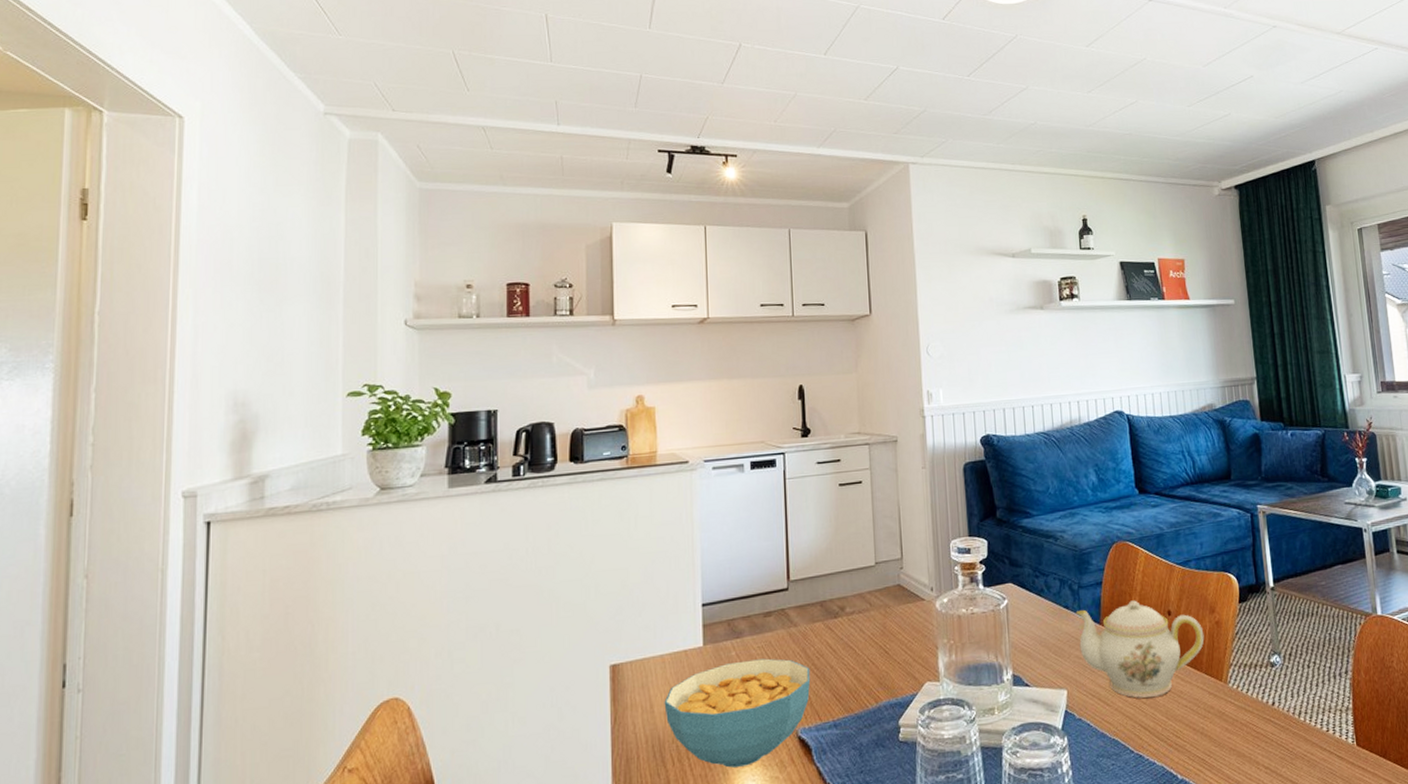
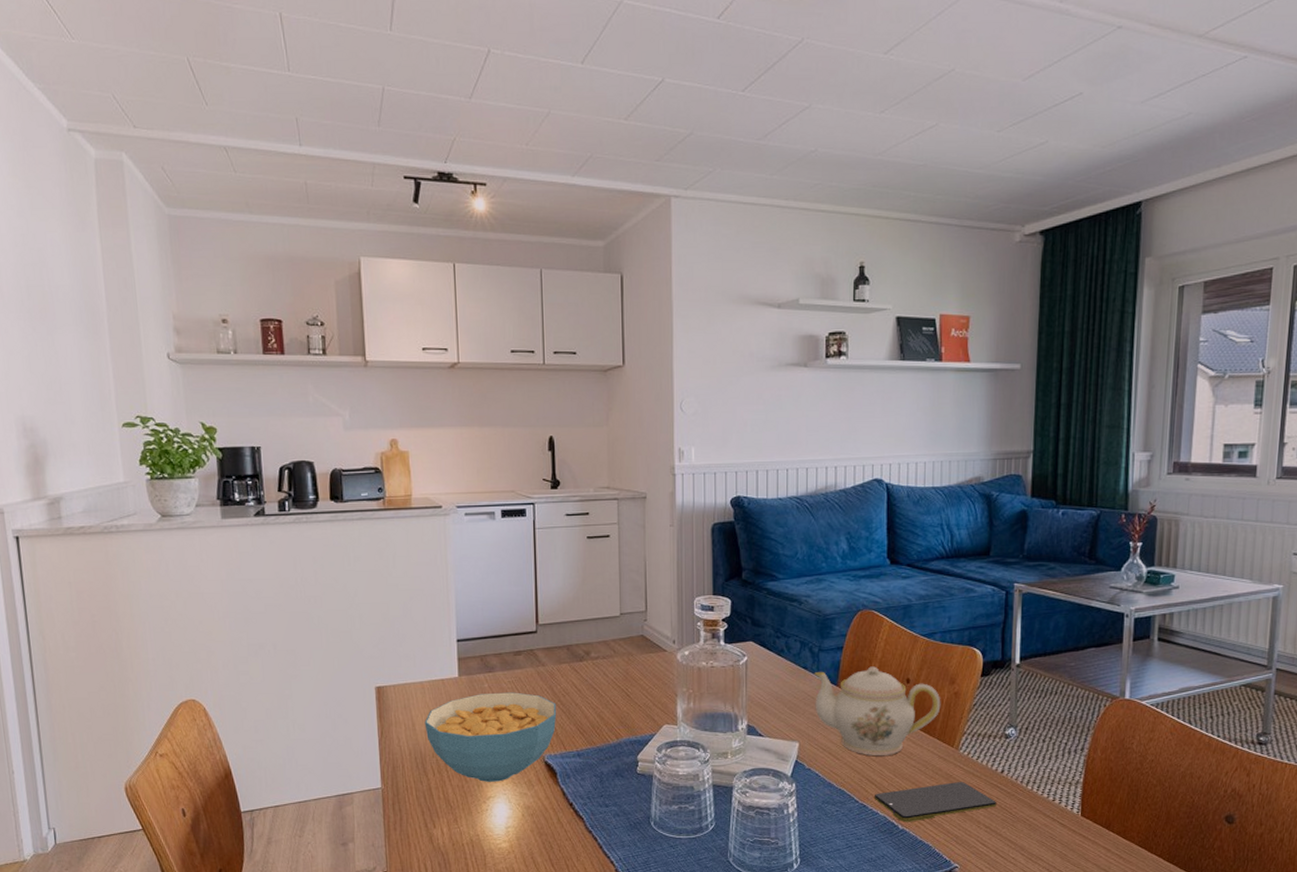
smartphone: none [1149,719,1272,771] -> present [873,782,996,822]

